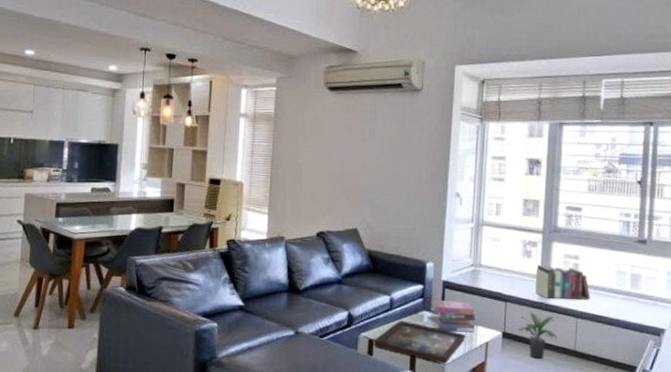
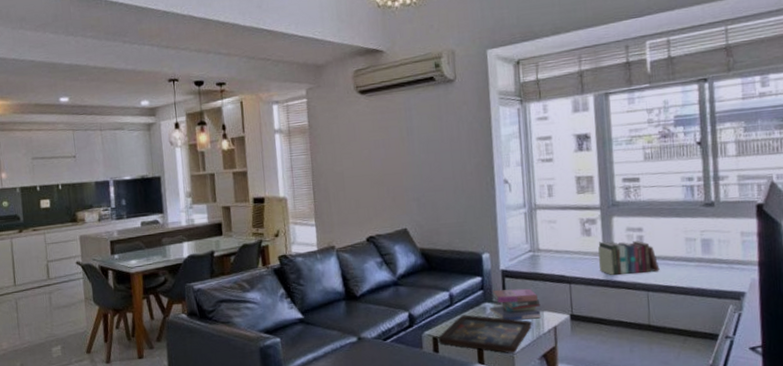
potted plant: present [518,312,558,359] -> none [587,291,629,338]

